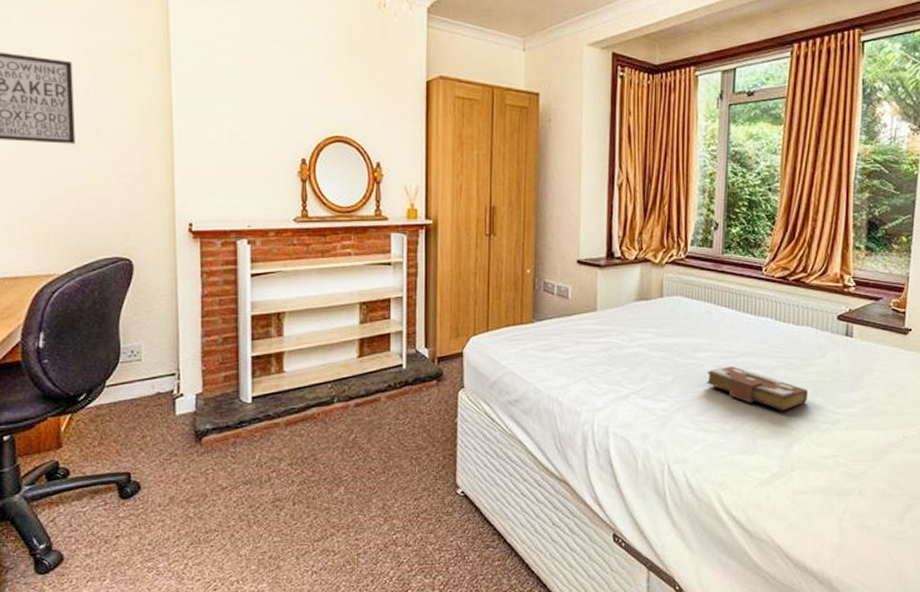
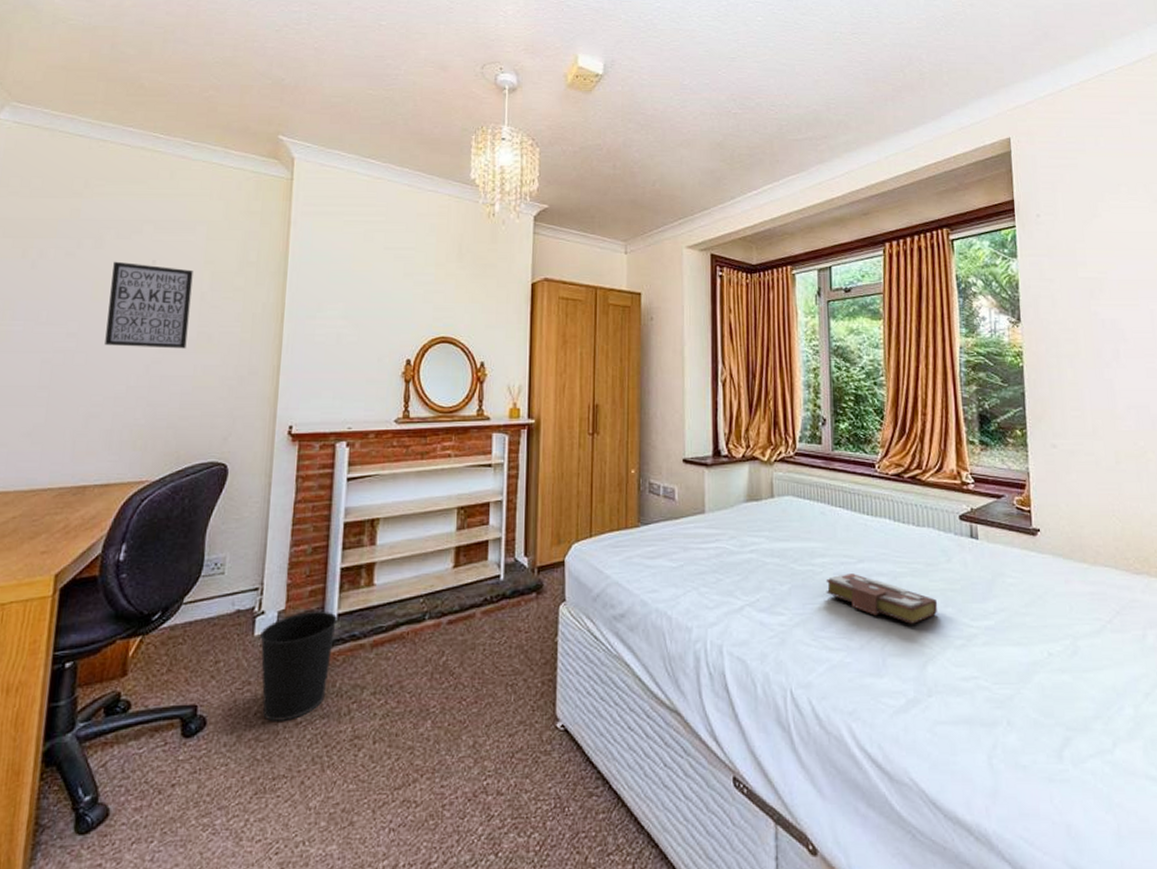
wastebasket: none [181,395,253,486] -> present [260,612,338,721]

